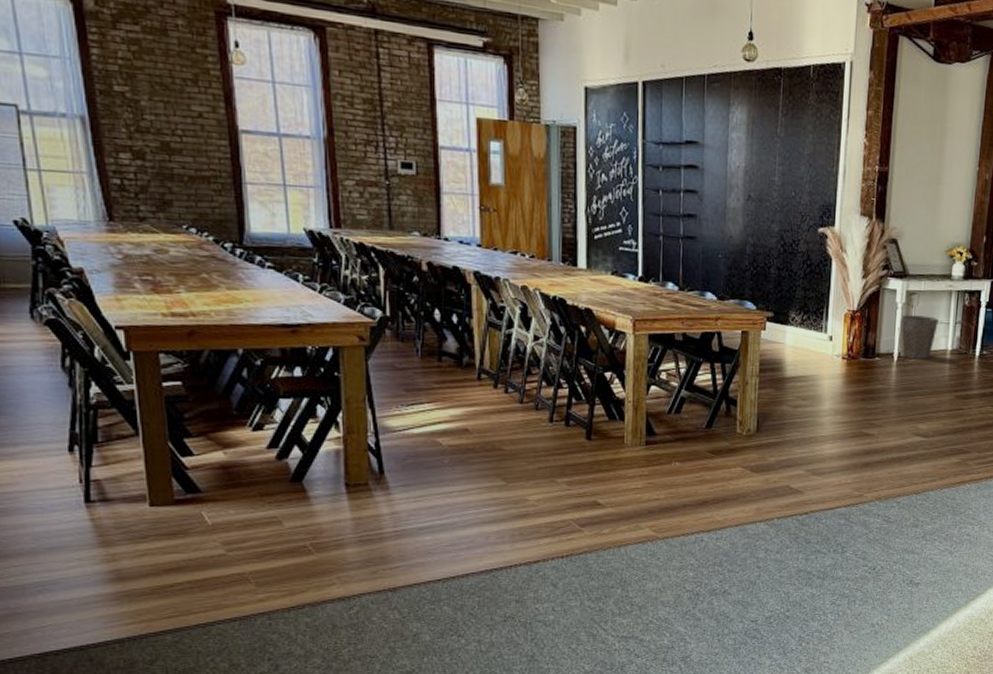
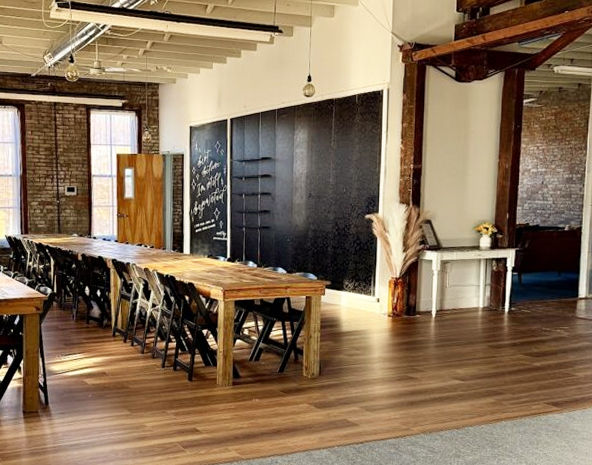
waste bin: present [898,314,938,359] -> none [435,280,470,315]

